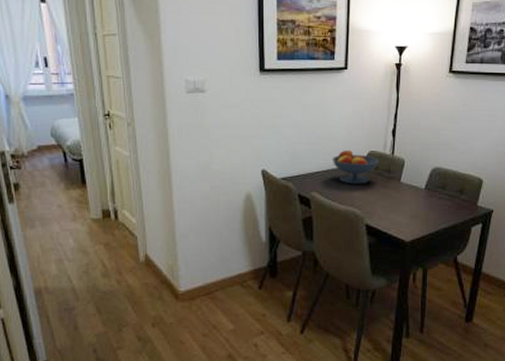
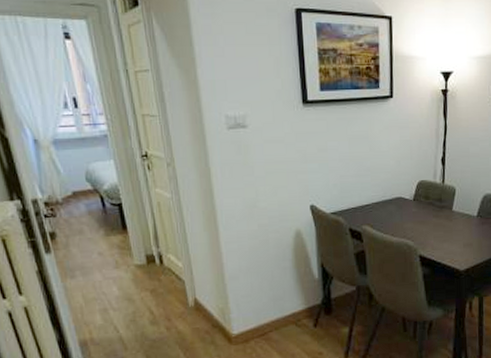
fruit bowl: present [333,149,380,184] -> none [383,180,430,216]

